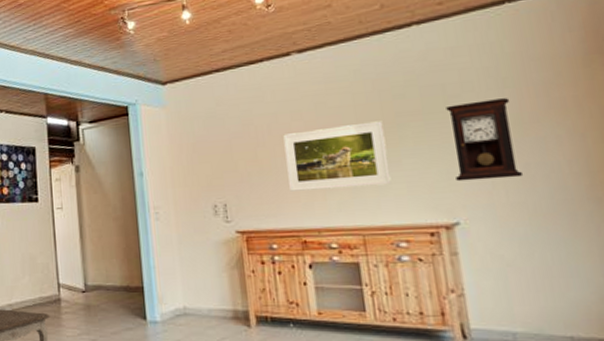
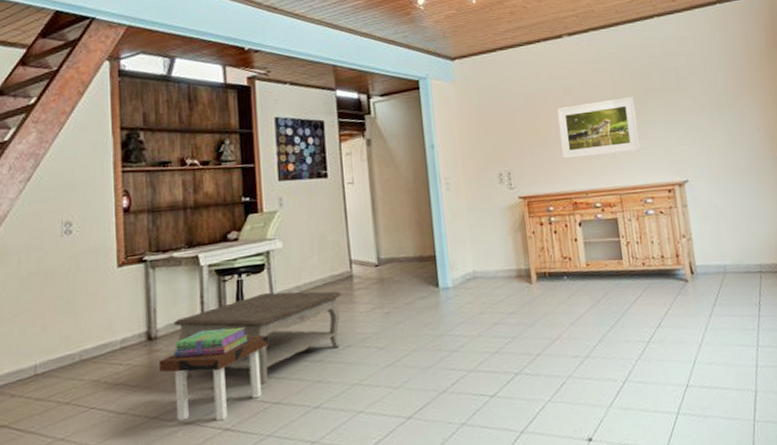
pendulum clock: present [446,98,524,182] -> none [678,80,730,147]

